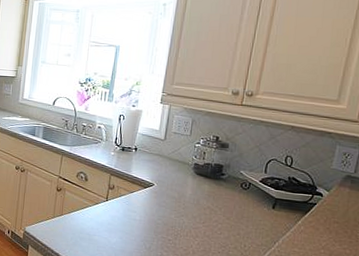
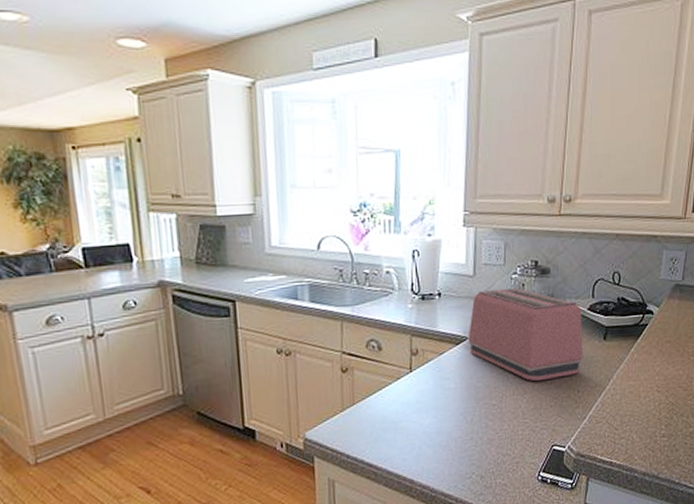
toaster: none [154,152,254,232] -> present [467,287,583,382]

